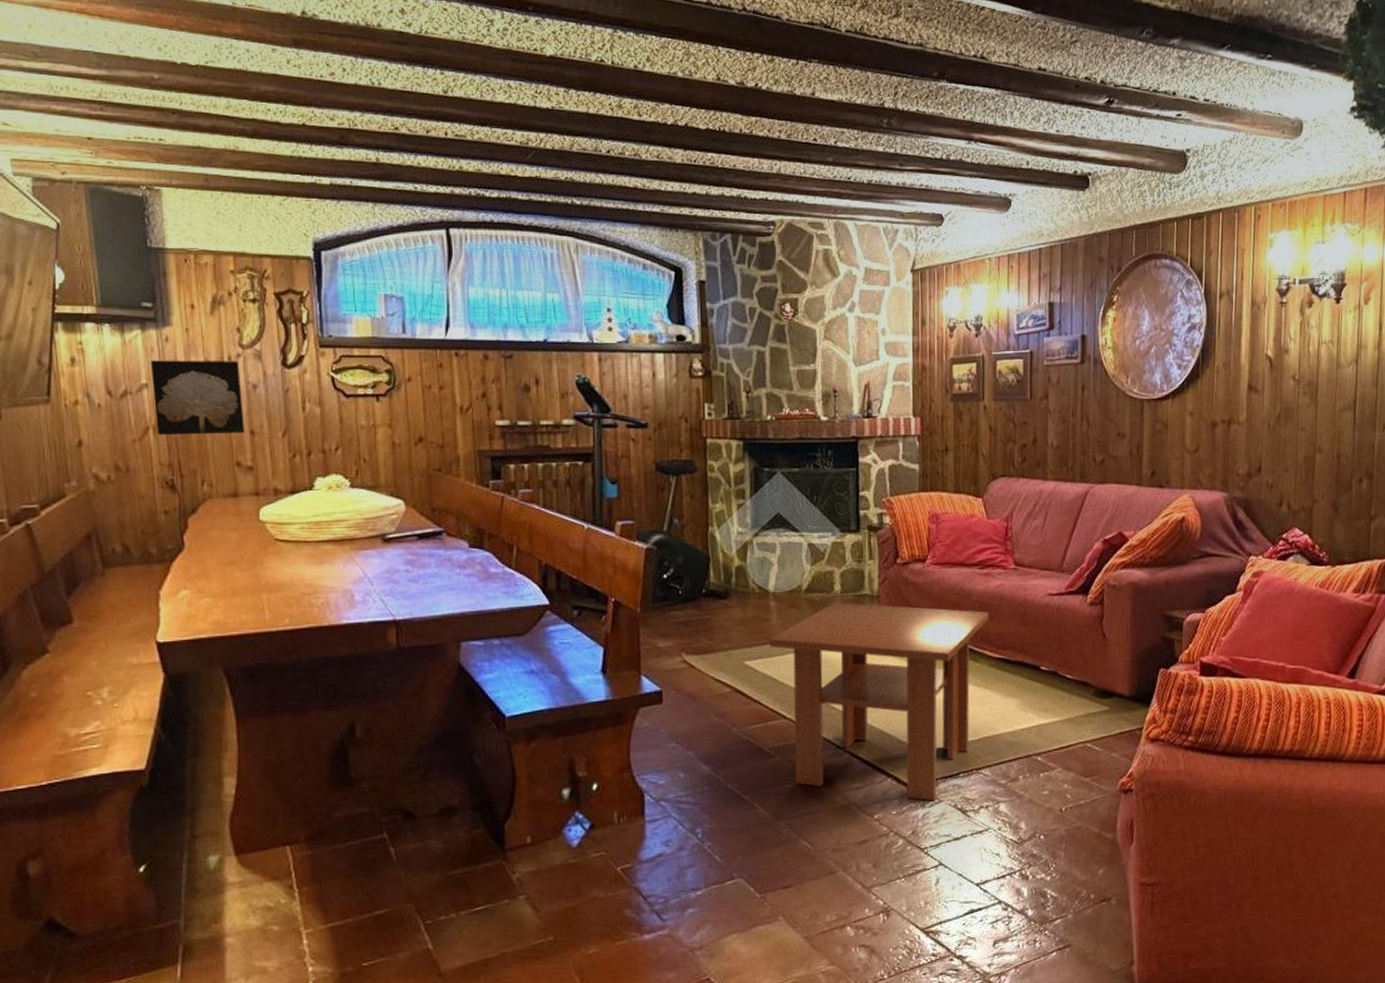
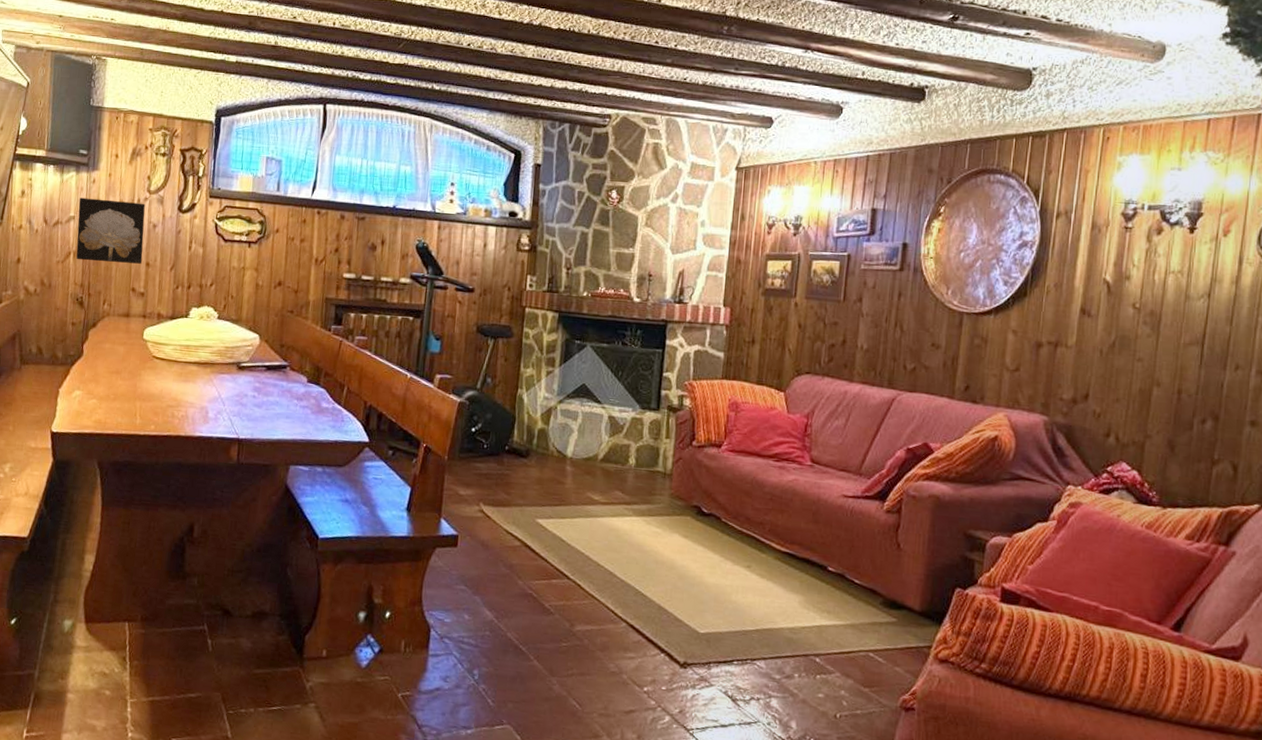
coffee table: present [769,602,990,801] -> none [561,474,781,684]

